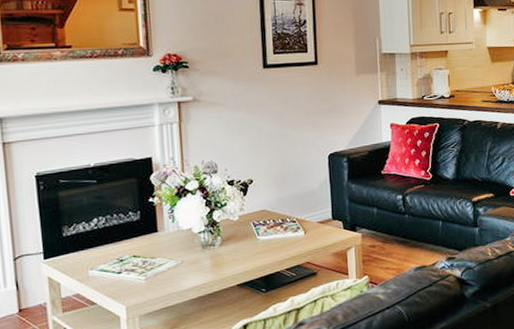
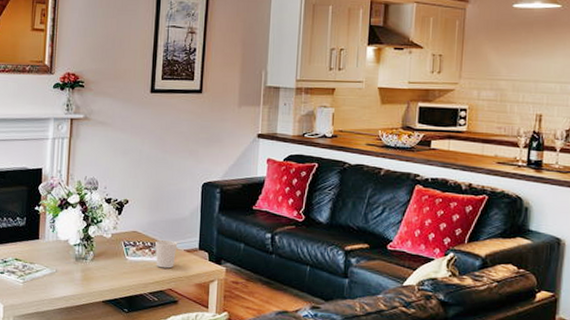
dixie cup: none [287,214,310,243] -> present [155,239,178,269]

